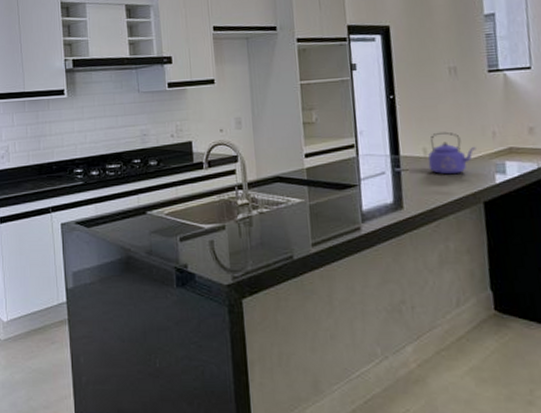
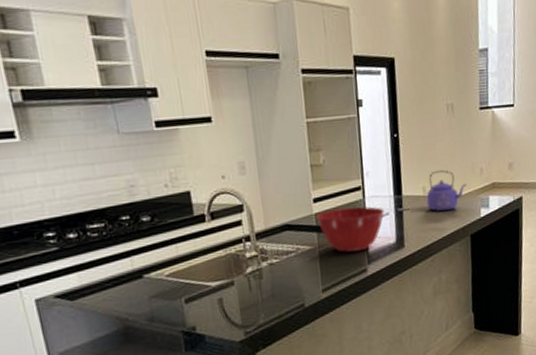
mixing bowl: none [307,164,380,209] -> present [316,206,384,253]

